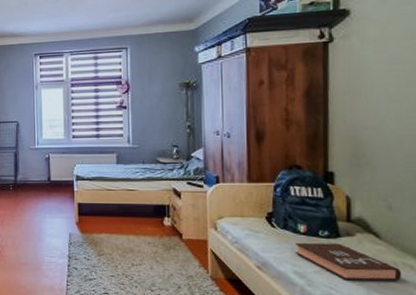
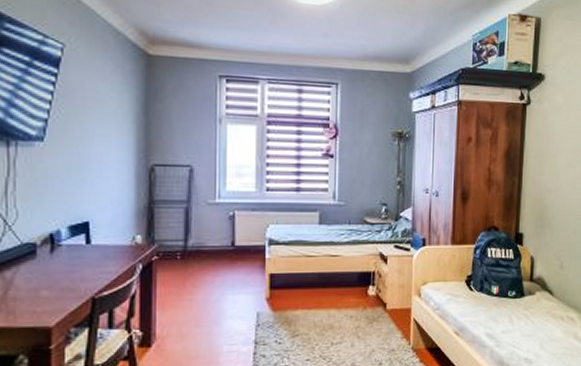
book: present [296,242,402,281] -> none [488,302,566,338]

